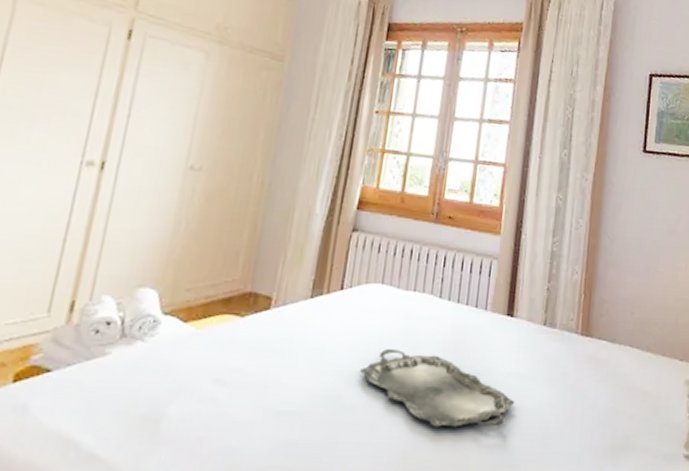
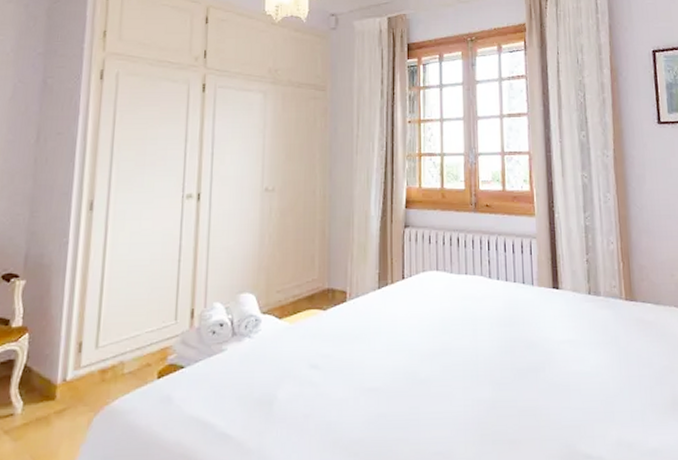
serving tray: present [360,349,515,428] -> none [430,328,573,394]

